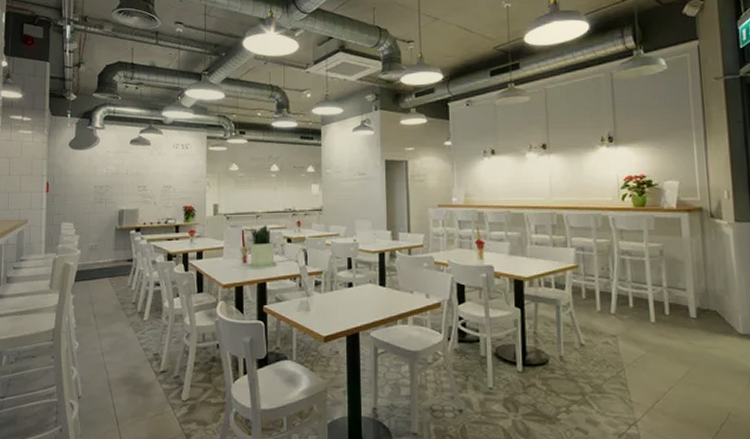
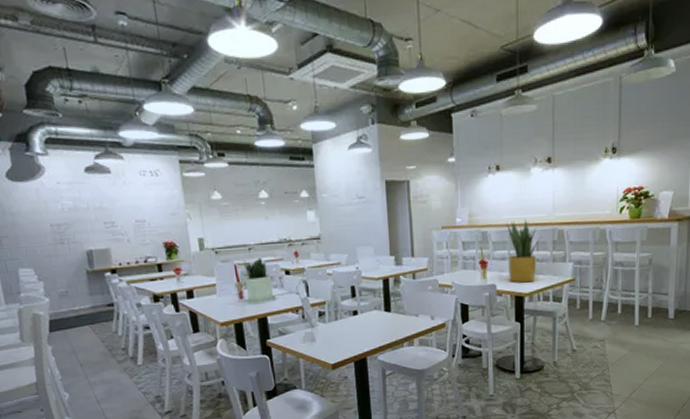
planter: none [503,201,540,266] -> present [506,218,542,283]

